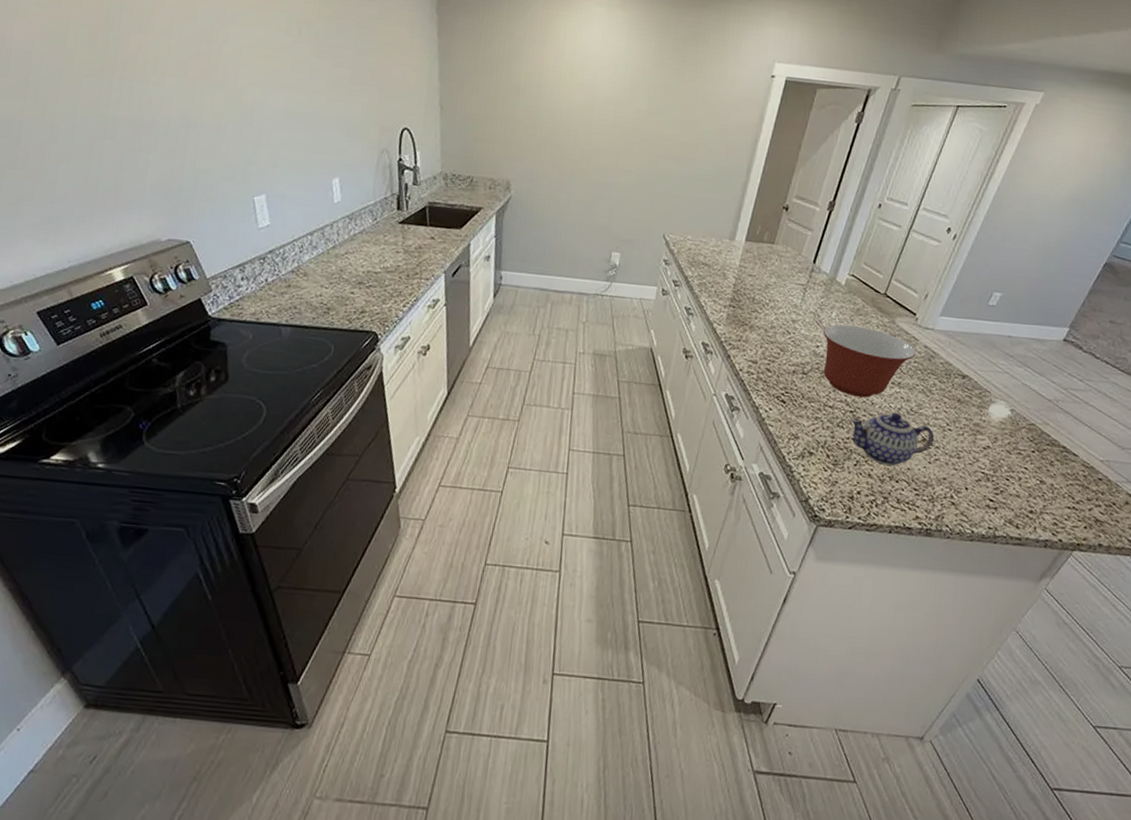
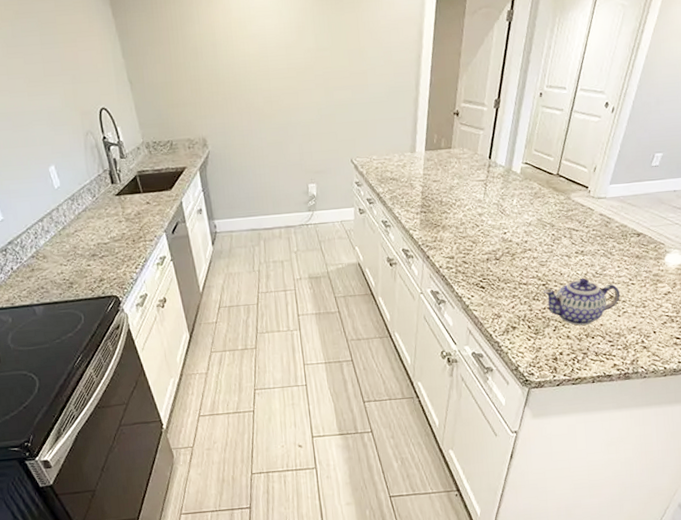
mixing bowl: present [823,324,916,398] -> none [507,207,593,271]

